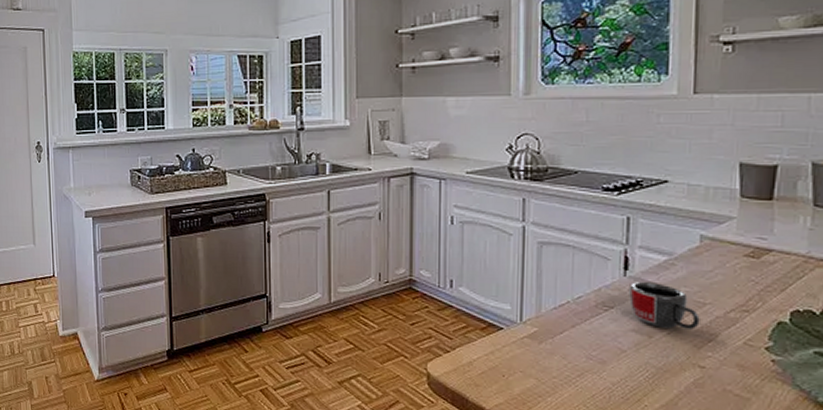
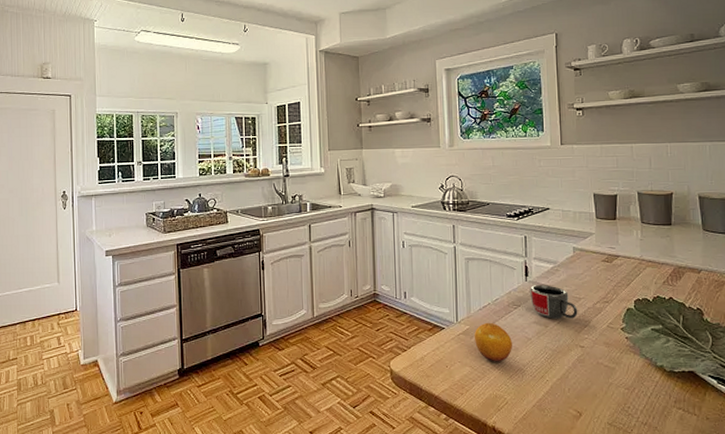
fruit: none [545,325,599,377] -> present [475,322,513,362]

